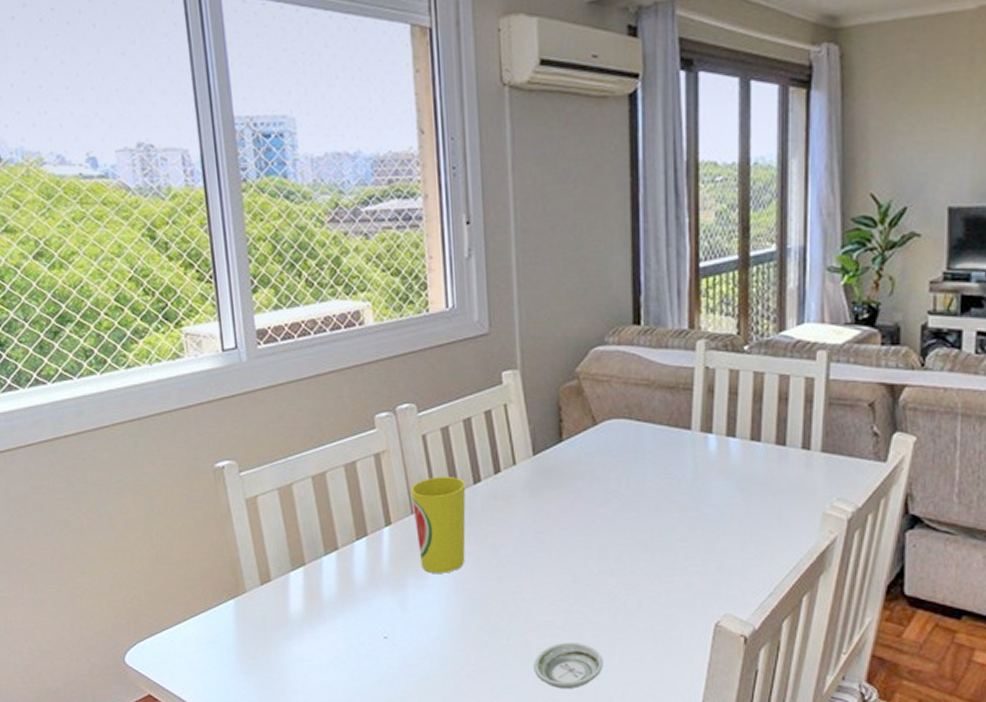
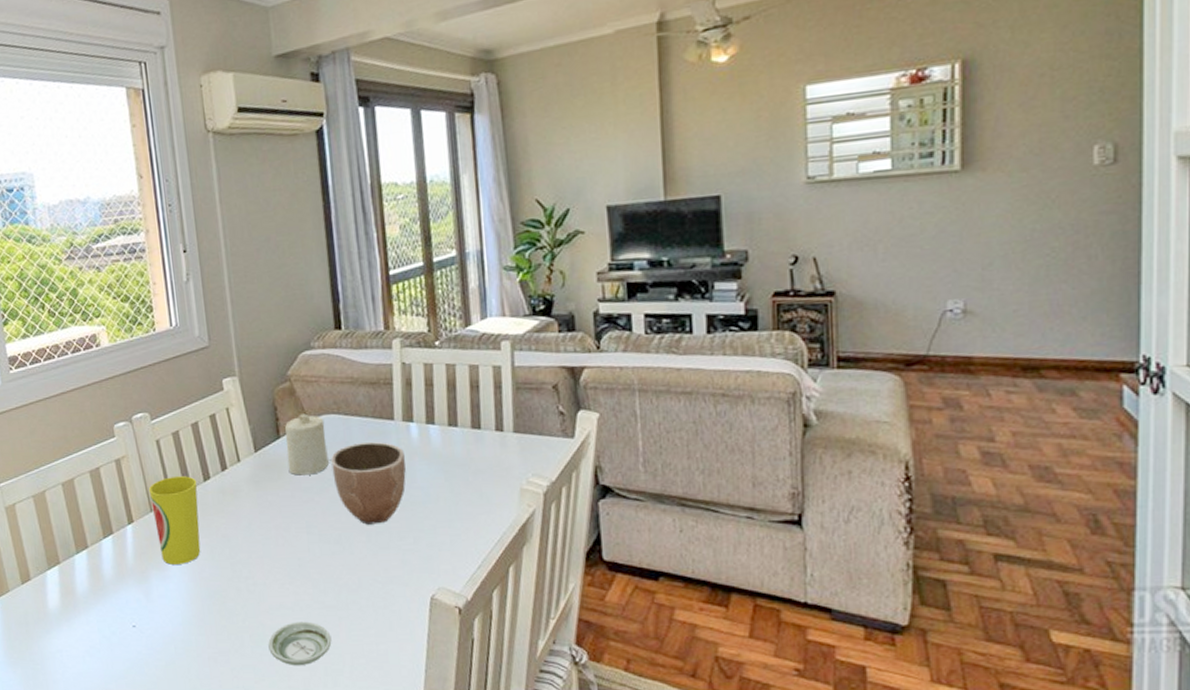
candle: none [568,416,615,484] -> present [285,413,329,476]
decorative bowl: none [618,451,701,542] -> present [331,441,407,525]

